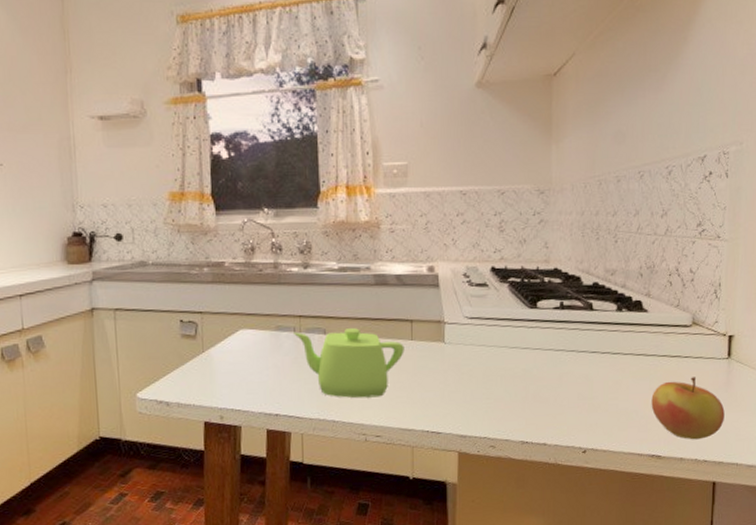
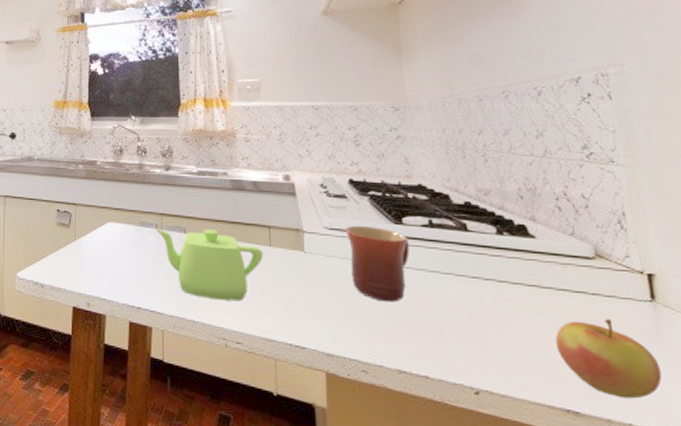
mug: none [484,313,541,383] -> present [345,226,410,302]

